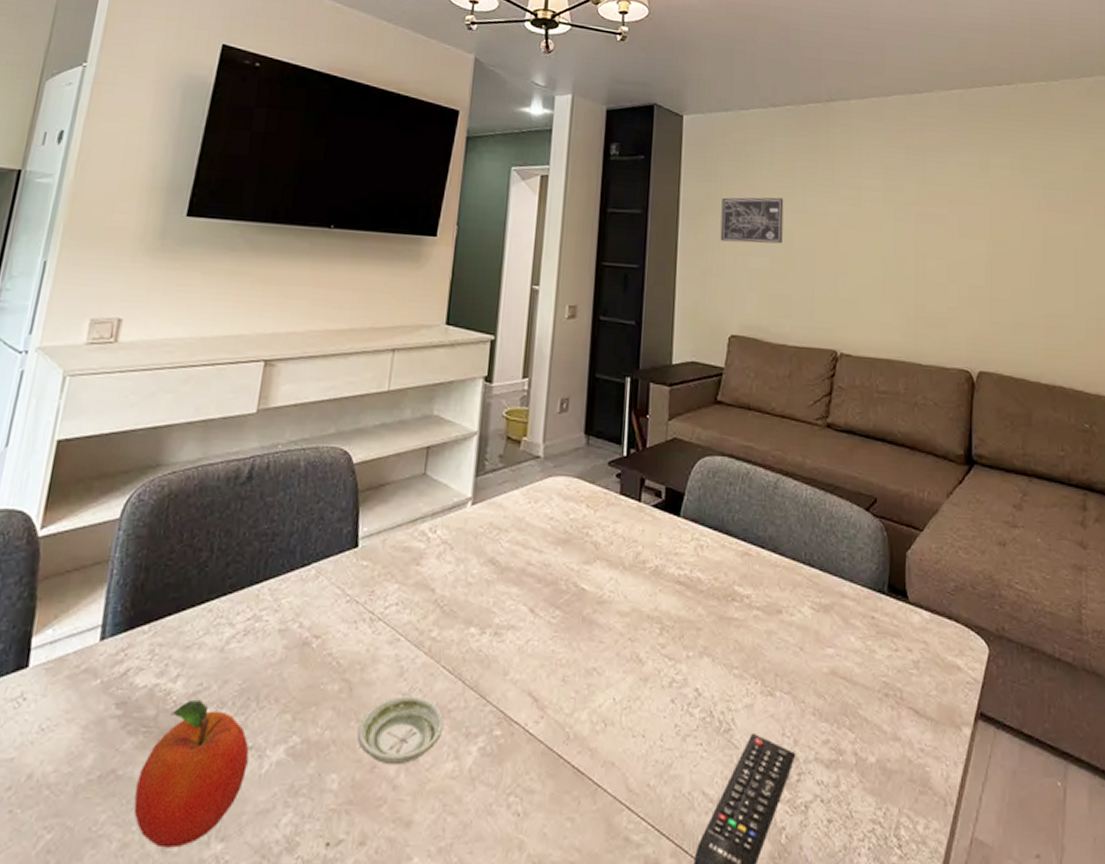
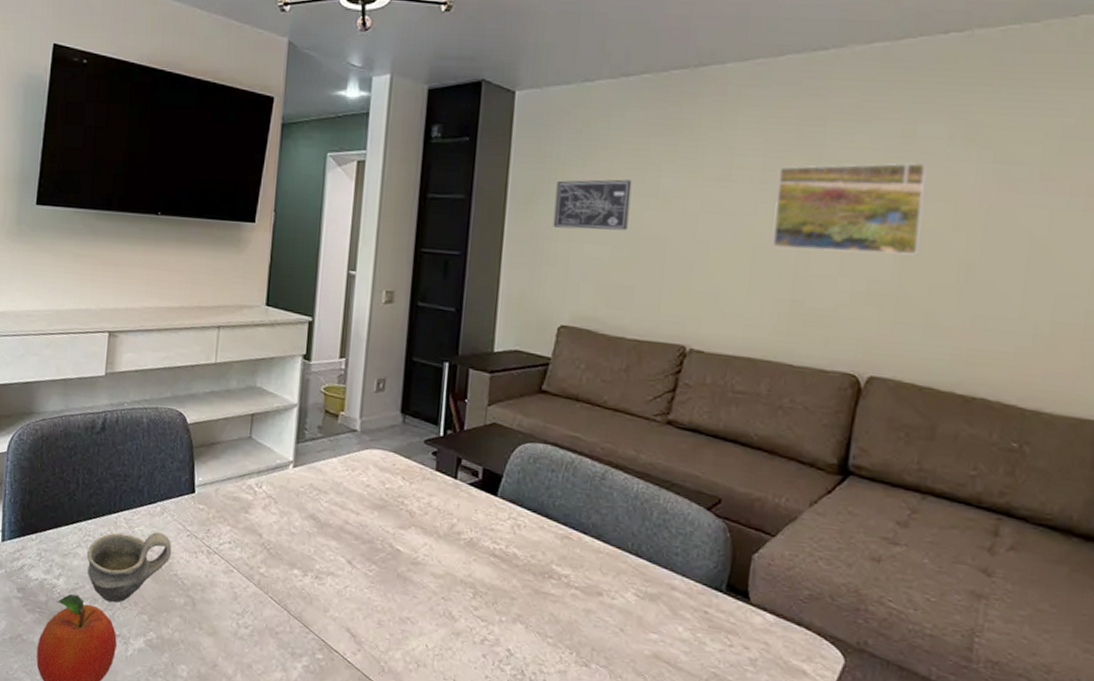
cup: none [215,602,327,704] -> present [86,532,172,603]
saucer: present [357,696,445,765] -> none [200,614,273,668]
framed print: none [896,187,1002,264] -> present [772,163,927,256]

